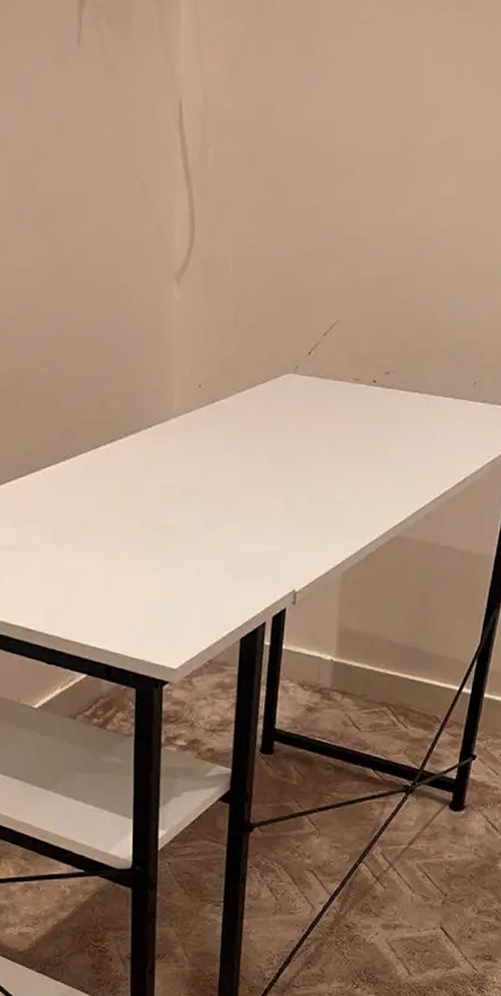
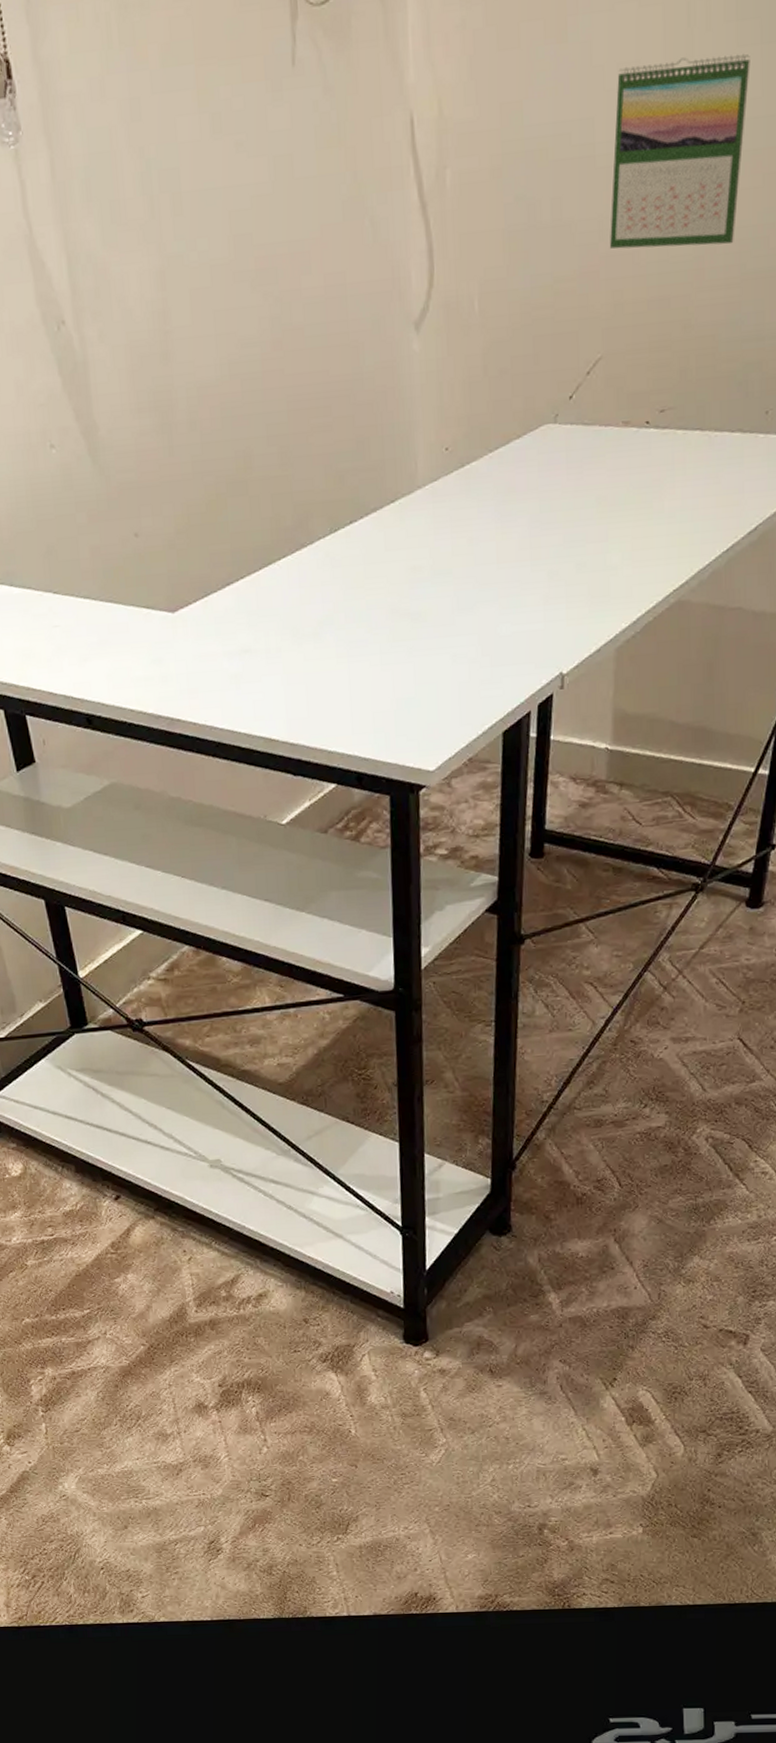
calendar: none [347,85,467,241] -> present [610,53,750,249]

